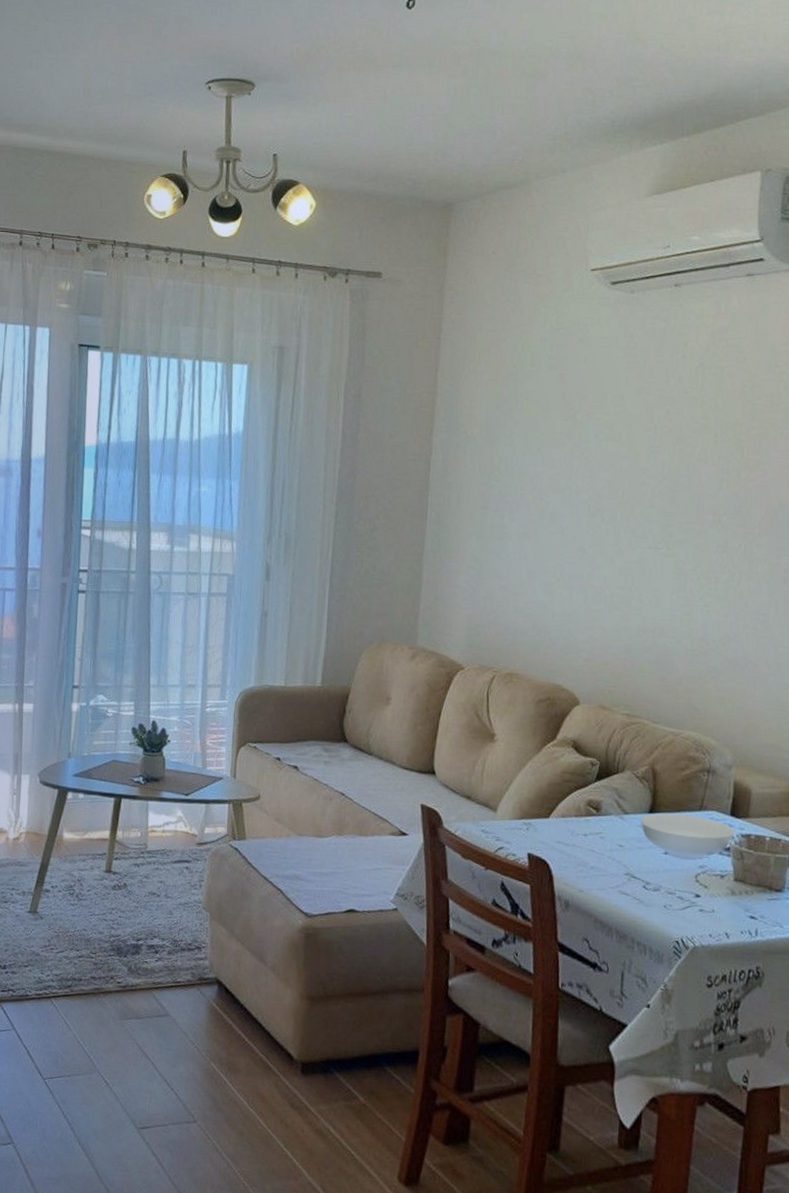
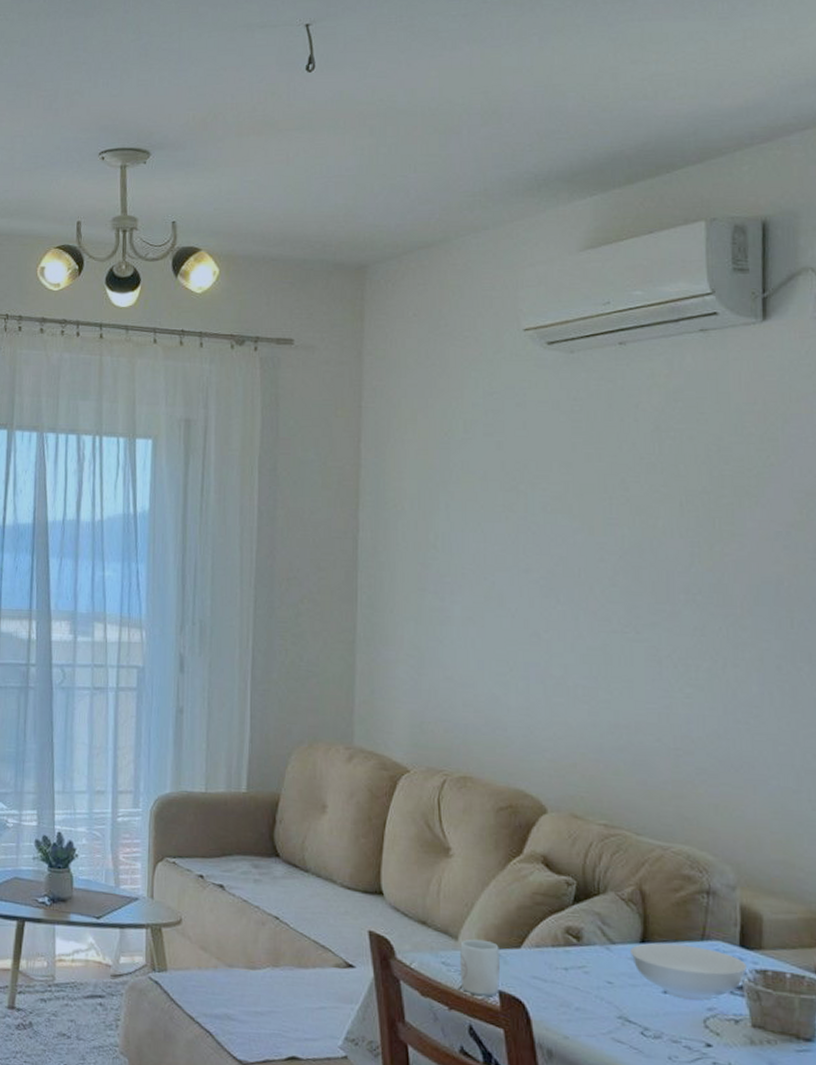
mug: none [496,810,531,858] -> present [459,939,501,997]

